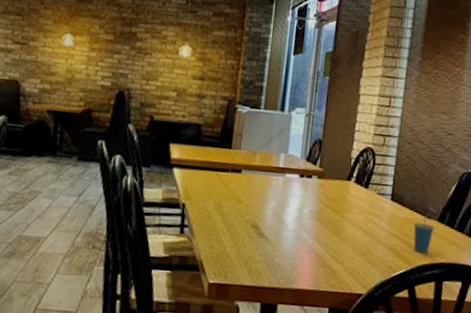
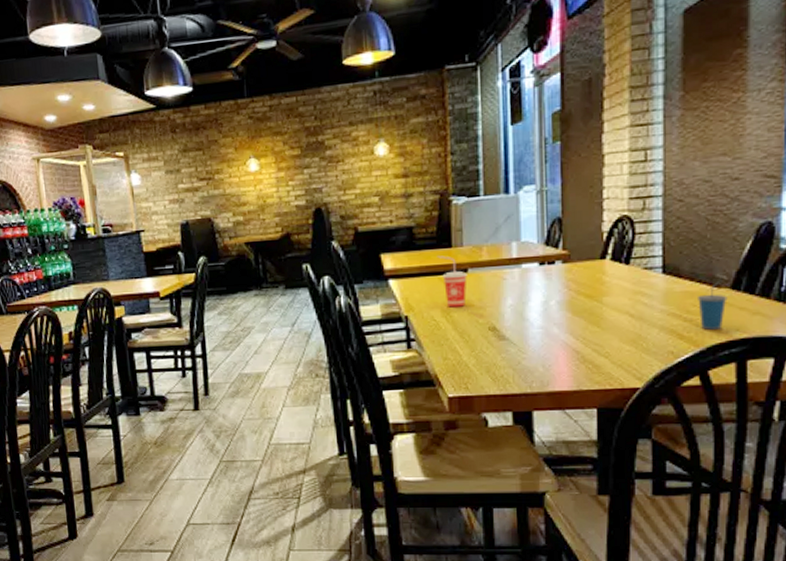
beverage cup: none [218,154,241,203] -> present [437,256,467,308]

